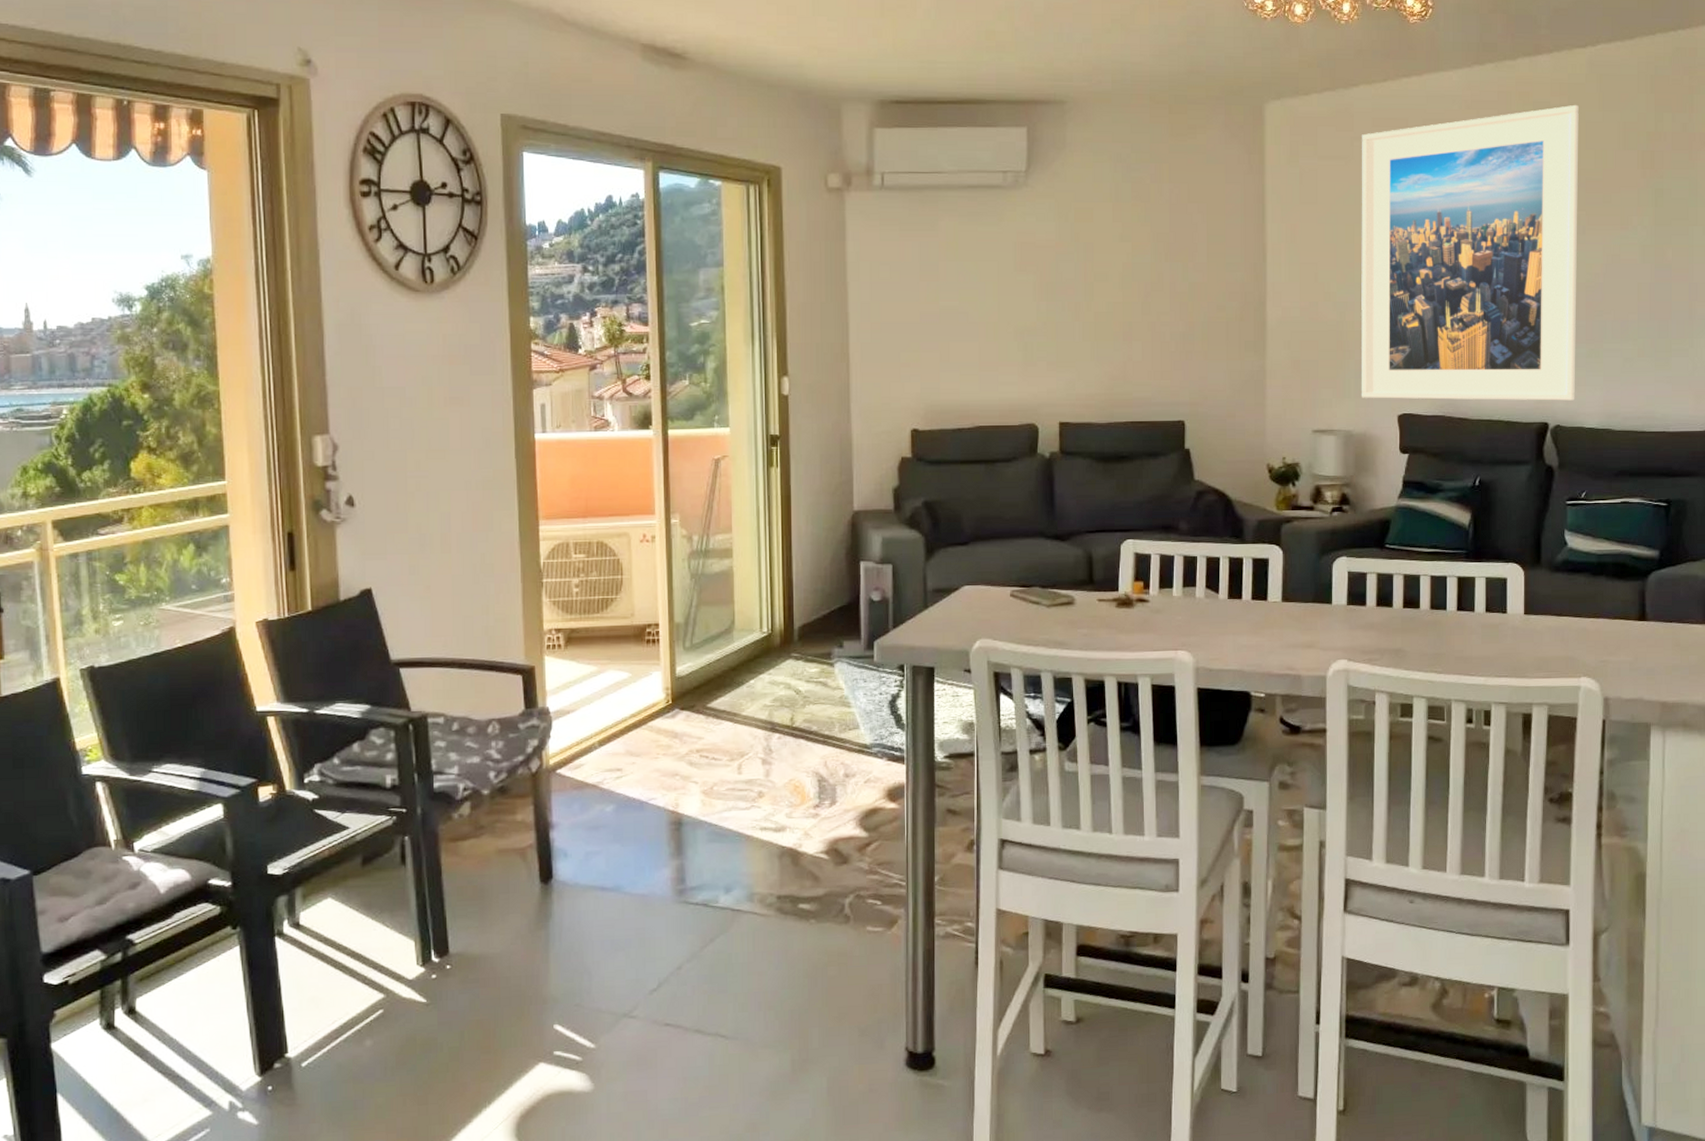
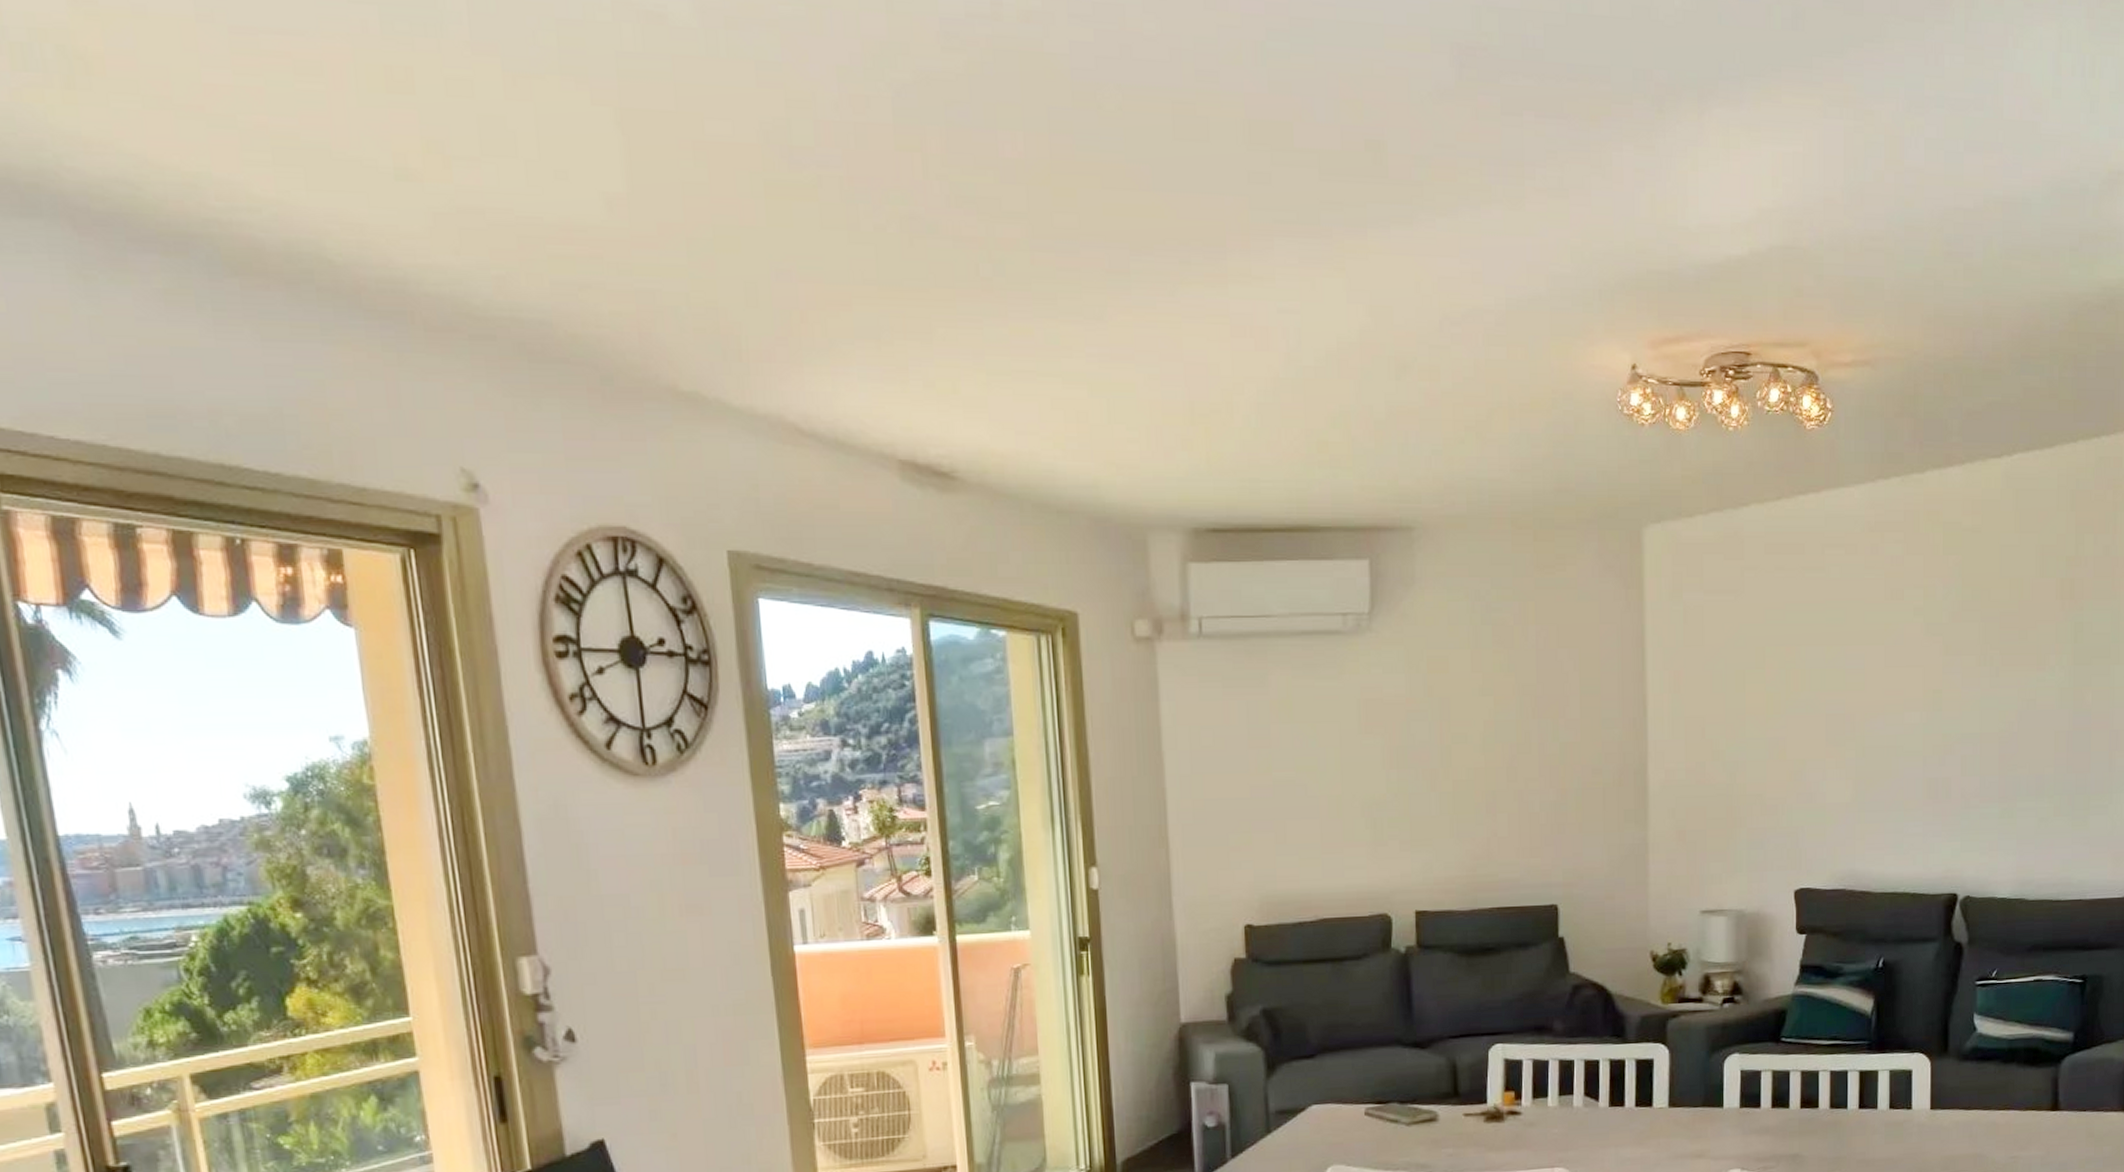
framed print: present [1361,104,1579,401] -> none [1753,525,1993,872]

